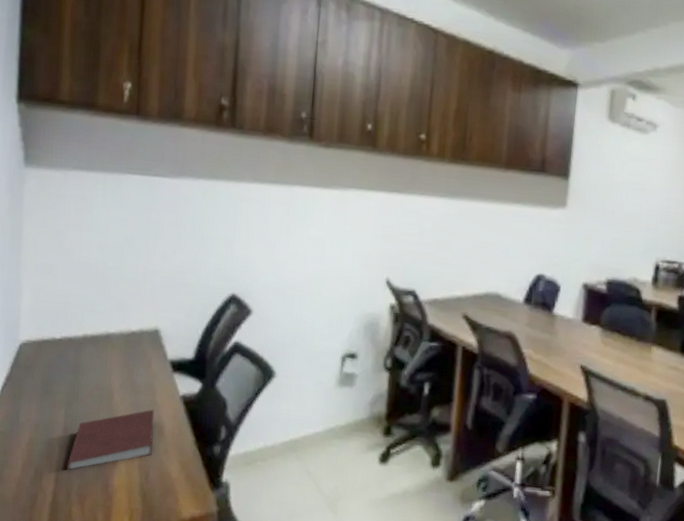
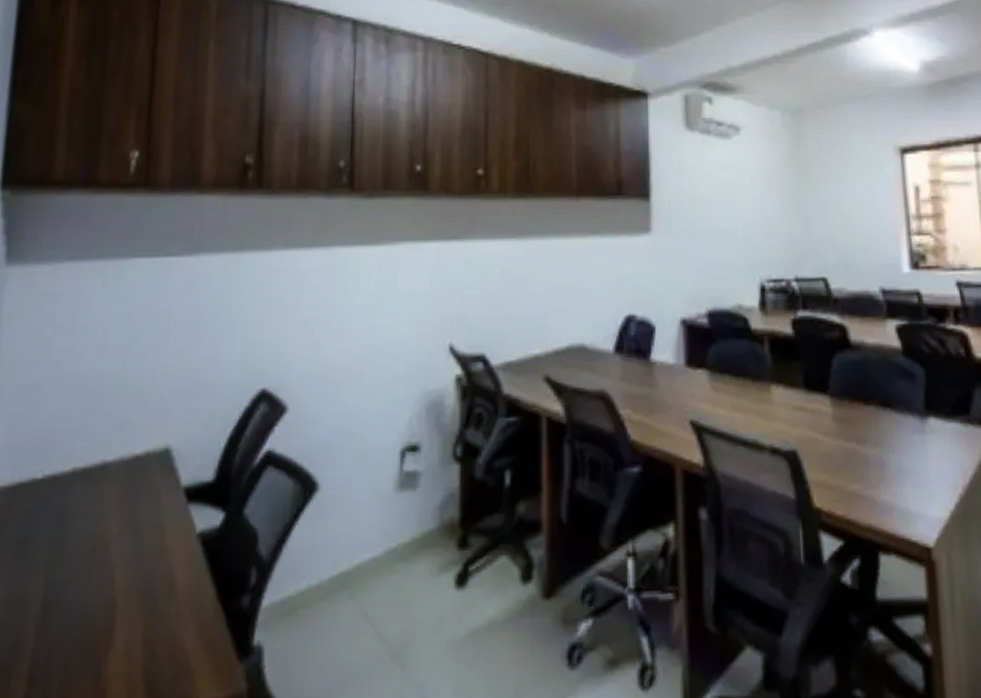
notebook: present [66,409,155,471] -> none [43,557,164,663]

